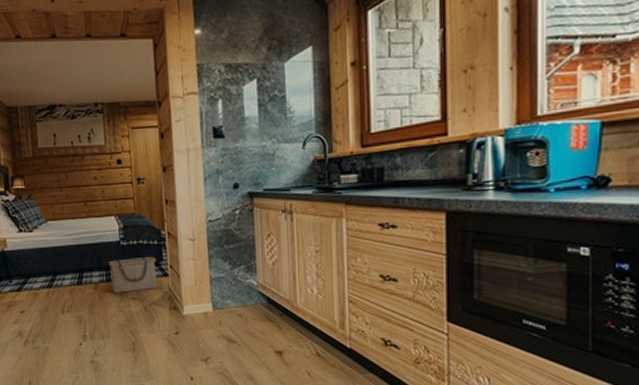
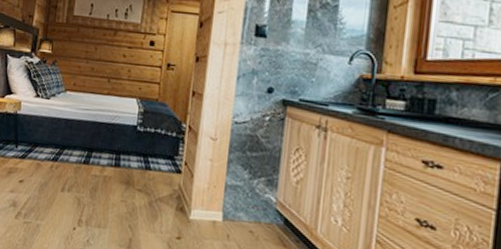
basket: present [108,257,157,293] -> none [118,144,171,185]

